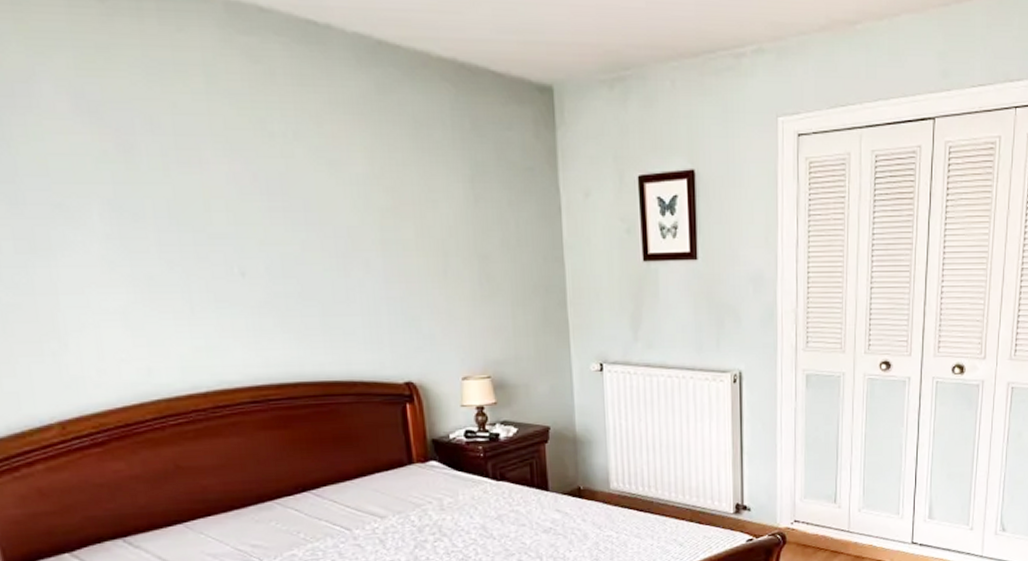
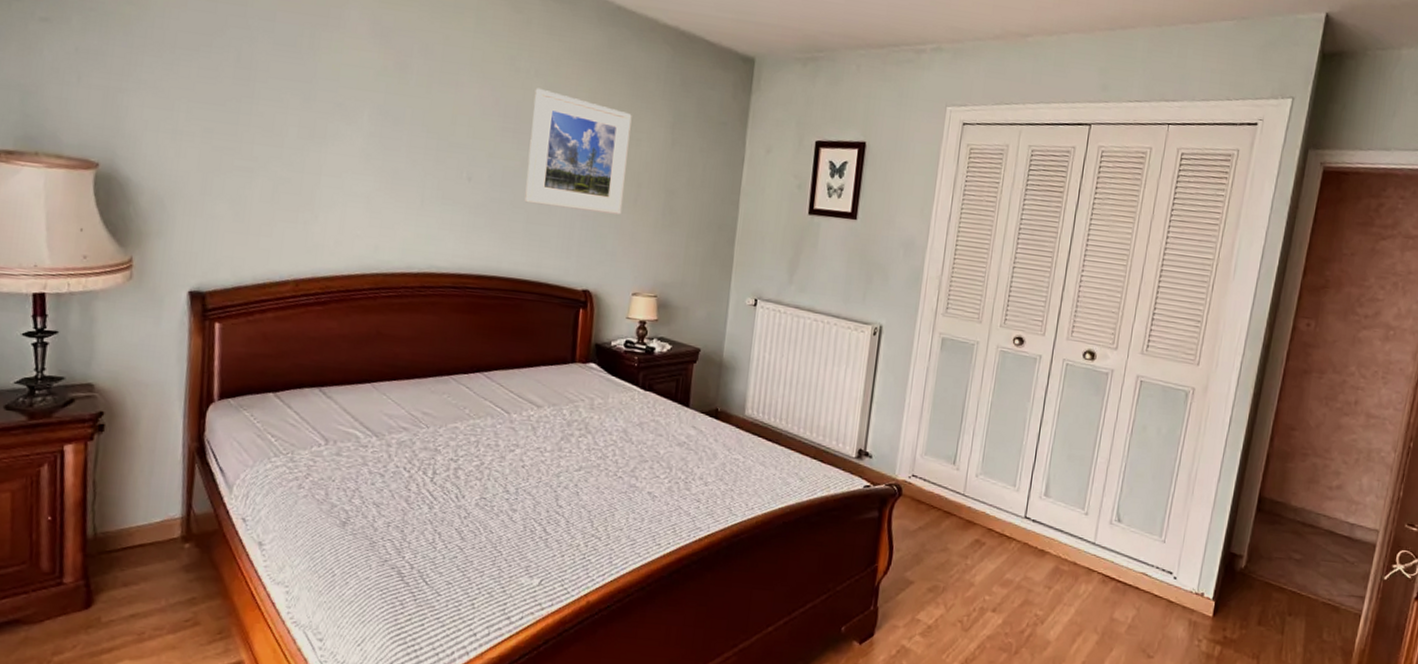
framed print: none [298,154,432,293] -> present [524,88,632,215]

